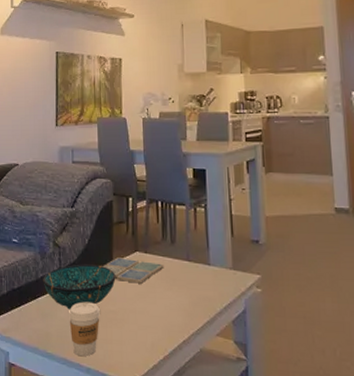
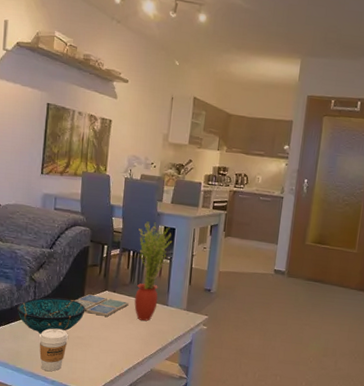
potted plant: none [164,165,204,286] -> present [134,221,172,321]

